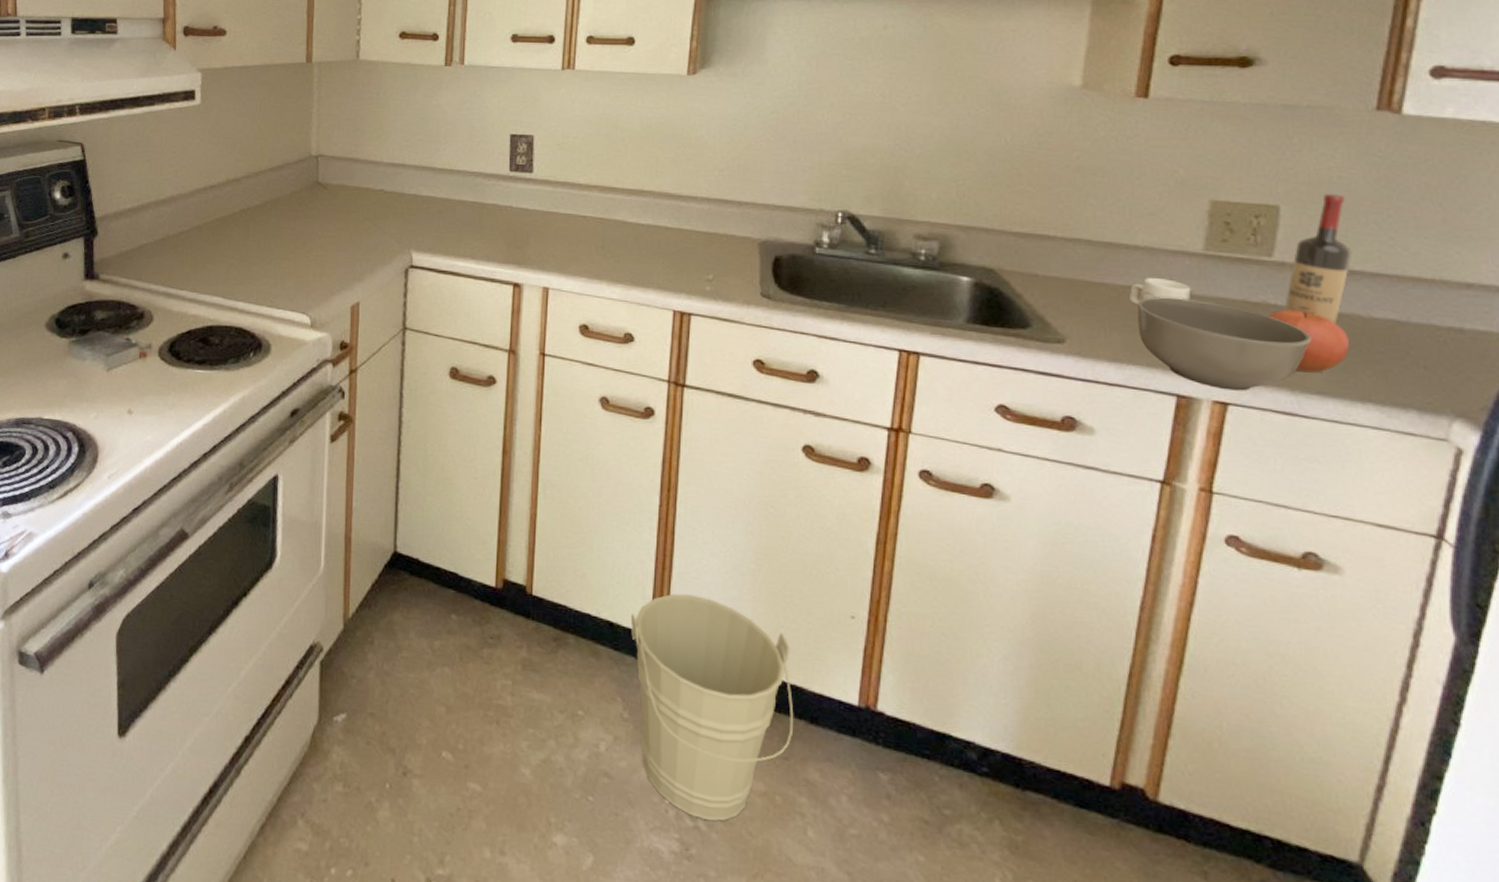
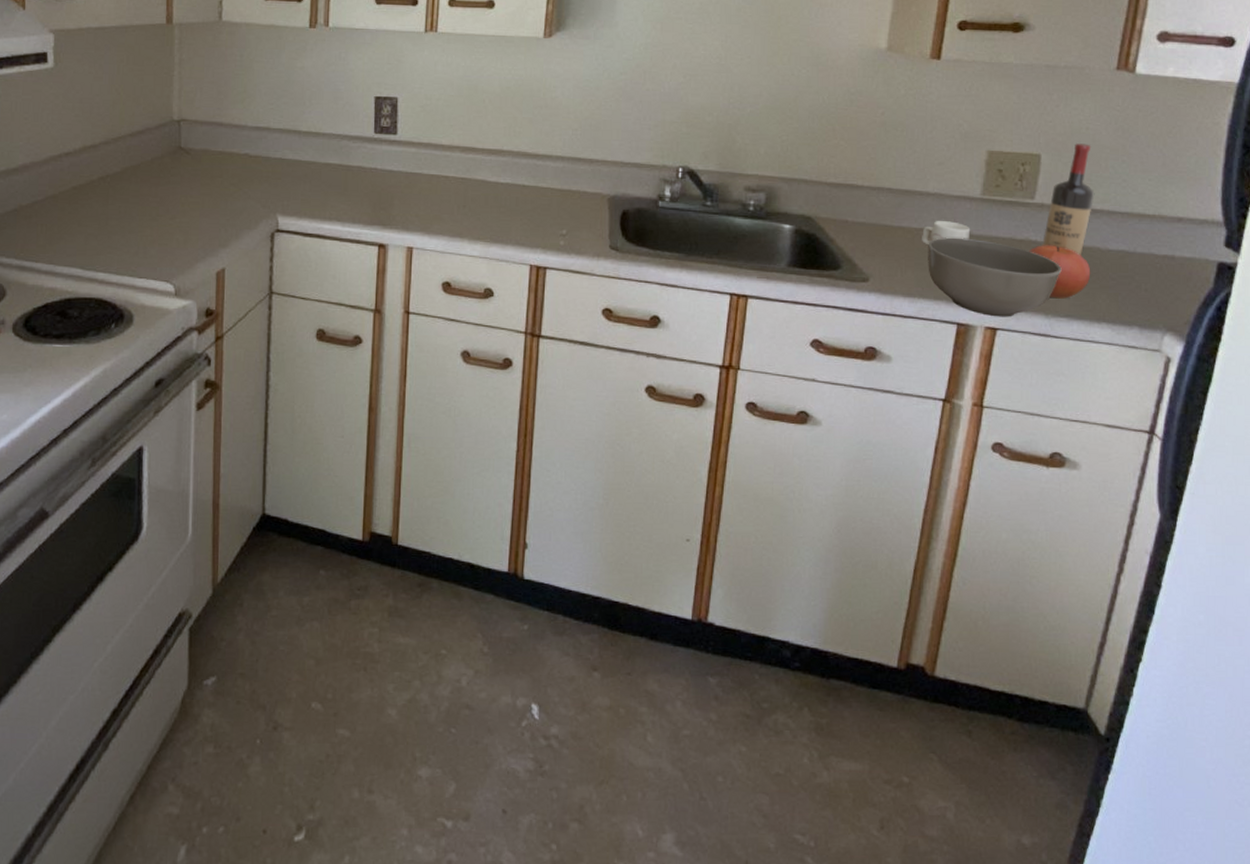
bucket: present [631,594,794,821] -> none [490,532,636,738]

